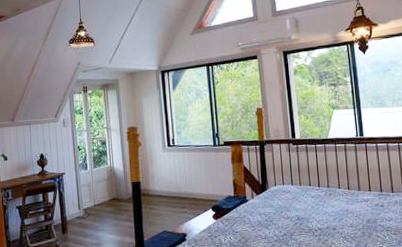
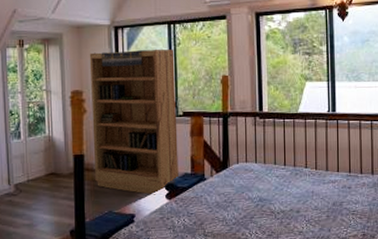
bookshelf: none [141,88,223,216] -> present [89,49,179,195]

